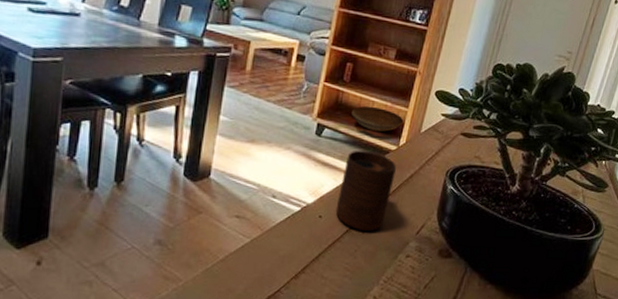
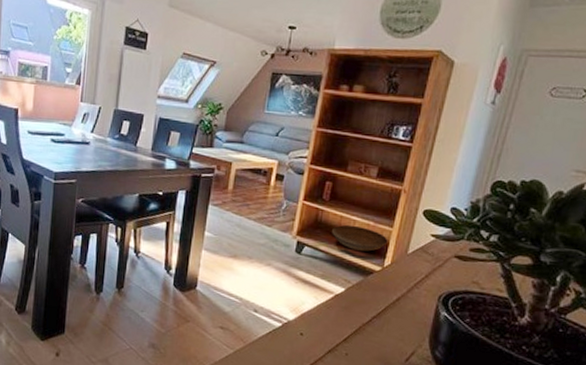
cup: present [335,150,396,231] -> none [317,269,381,353]

